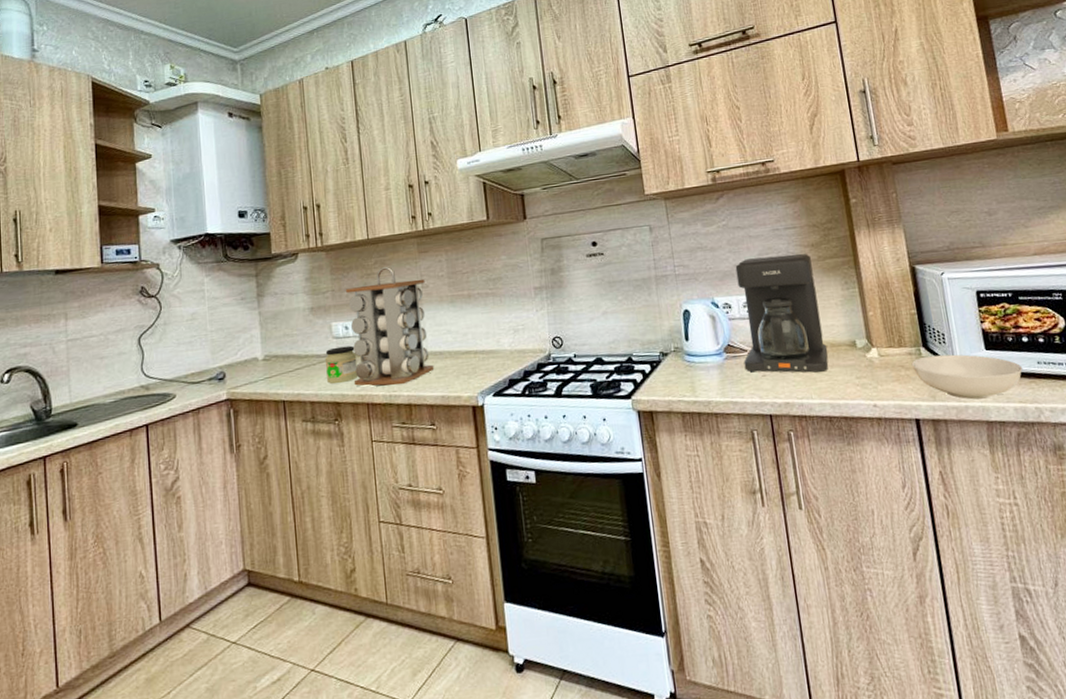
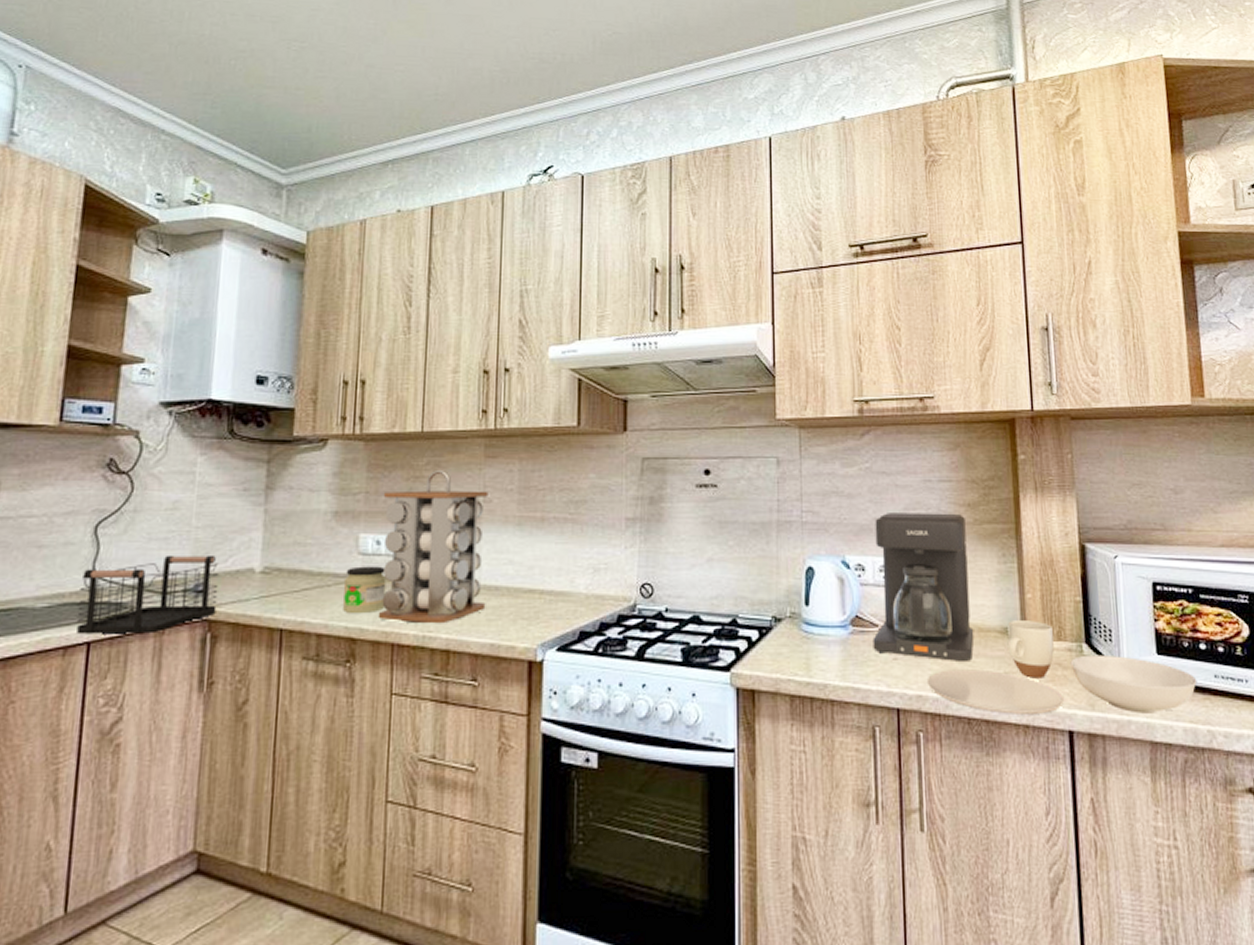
dish rack: none [135,350,235,420] -> present [76,554,219,635]
plate: none [791,376,910,411] -> present [926,669,1065,714]
mug: none [855,333,897,380] -> present [1007,620,1054,679]

